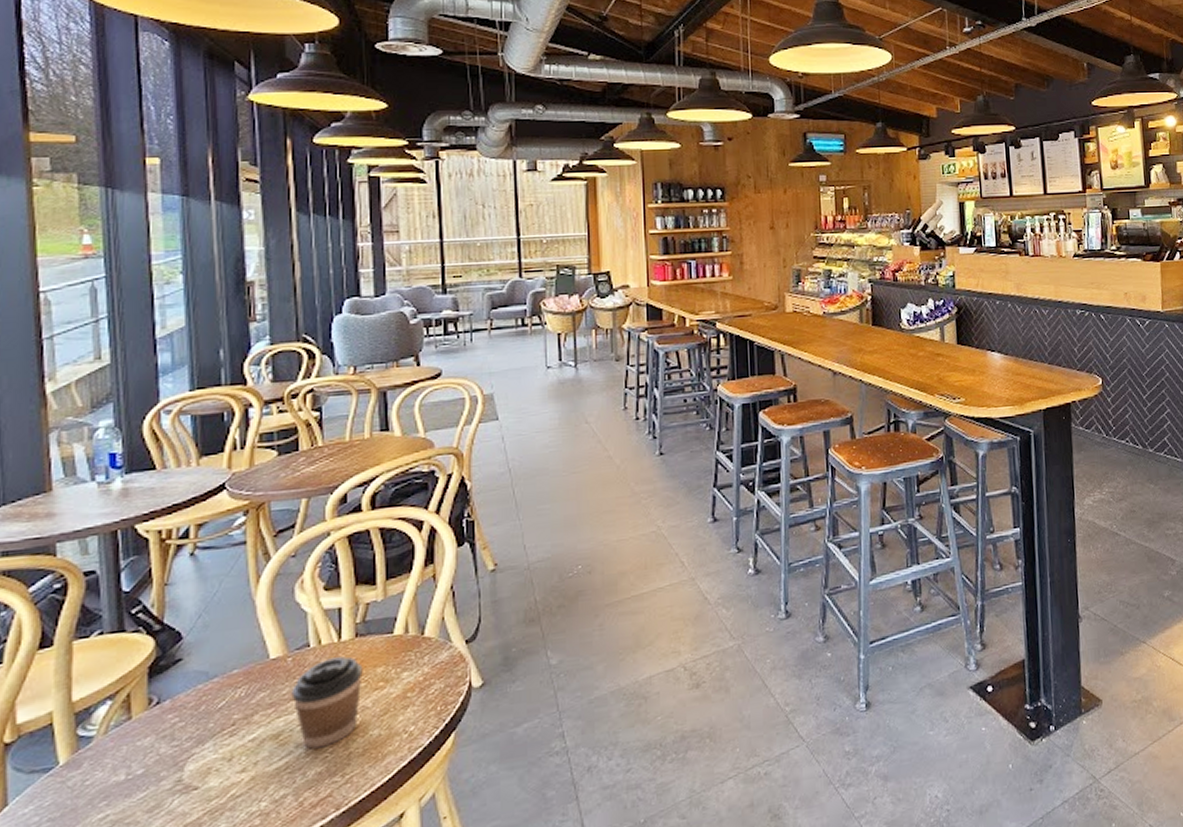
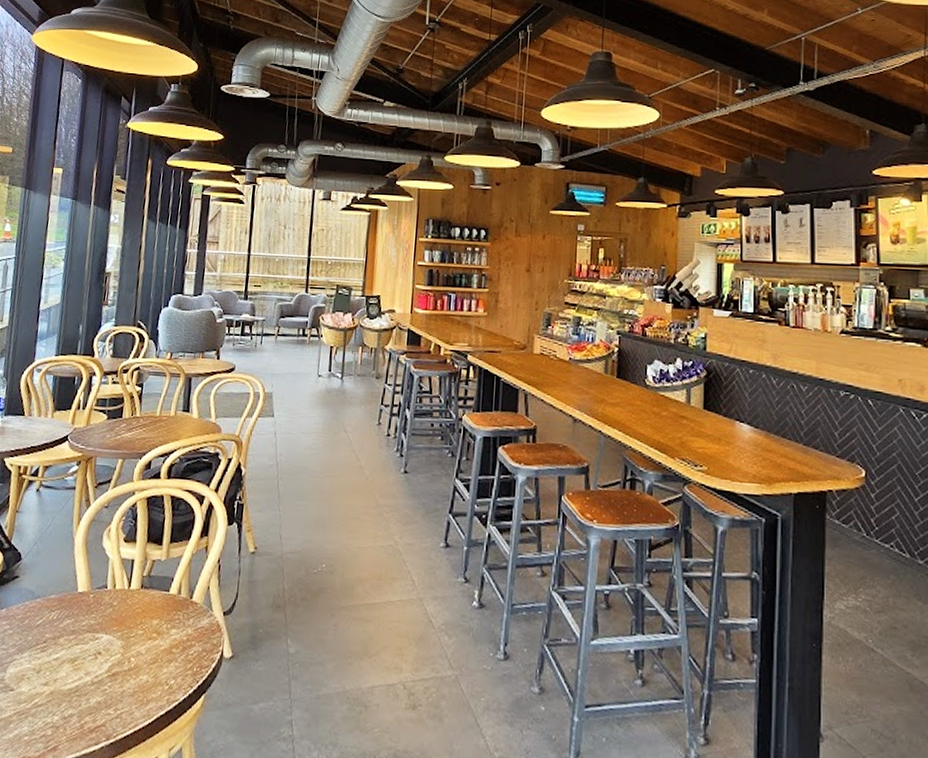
coffee cup: present [291,656,363,749] -> none [88,602,143,681]

